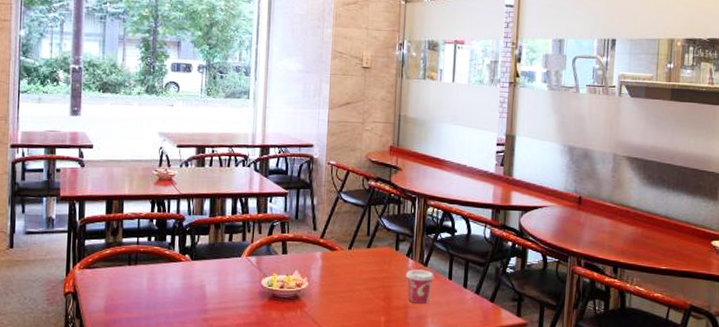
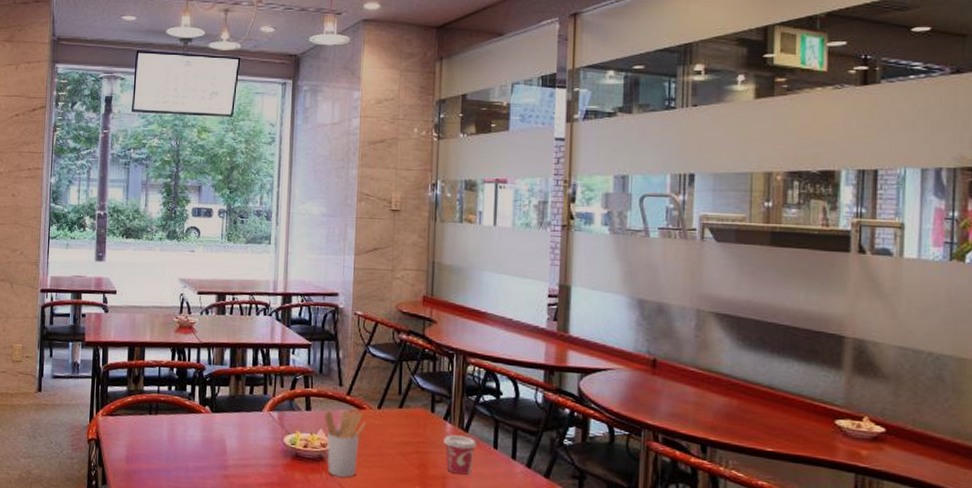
utensil holder: none [299,251,338,313] -> present [324,409,366,478]

